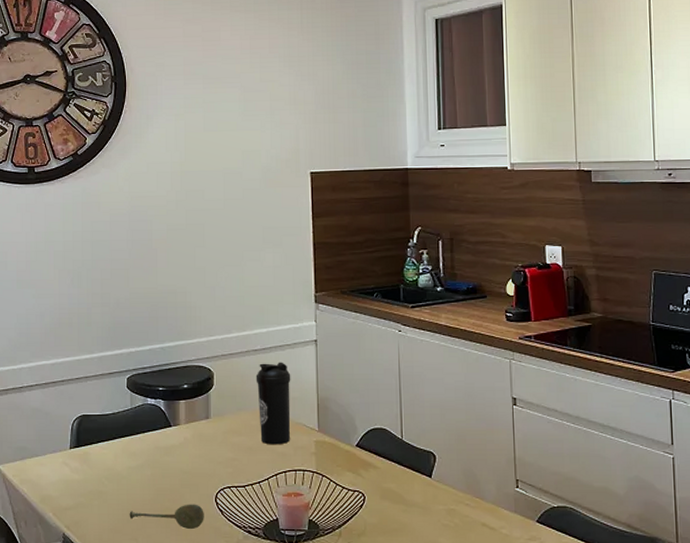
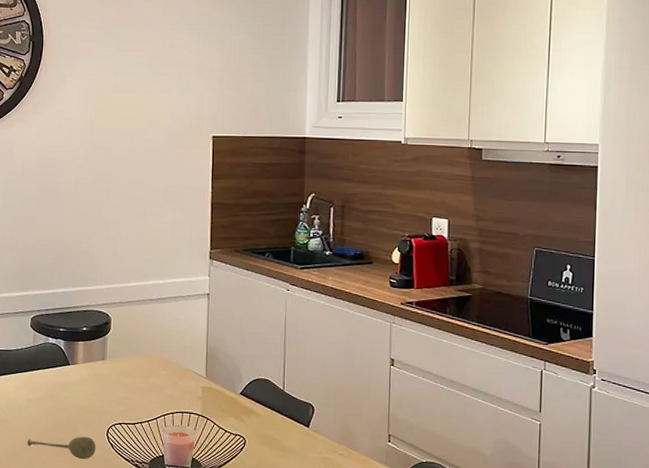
water bottle: present [256,362,291,445] -> none [150,312,183,388]

